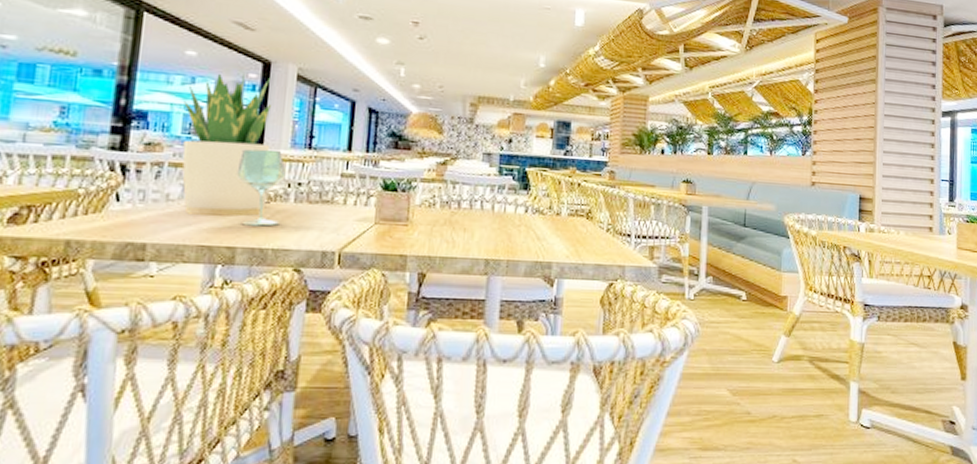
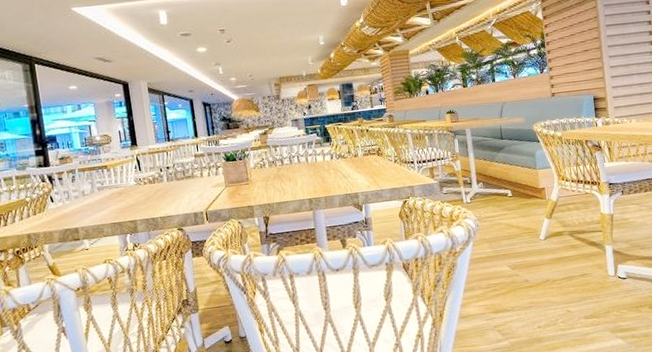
planter: present [182,73,272,217] -> none [77,94,150,204]
wine glass: present [236,149,286,227] -> none [123,146,161,204]

